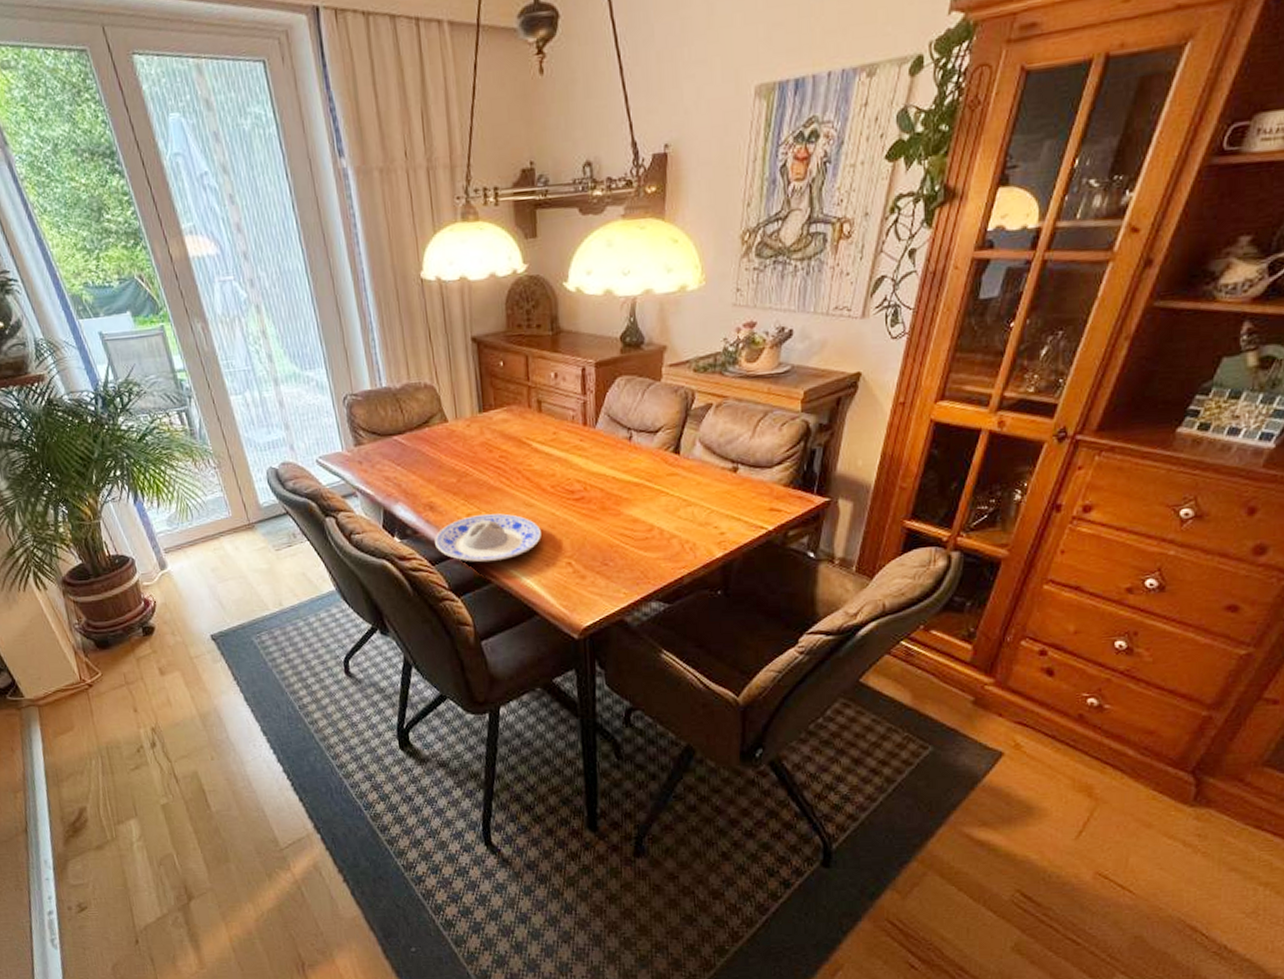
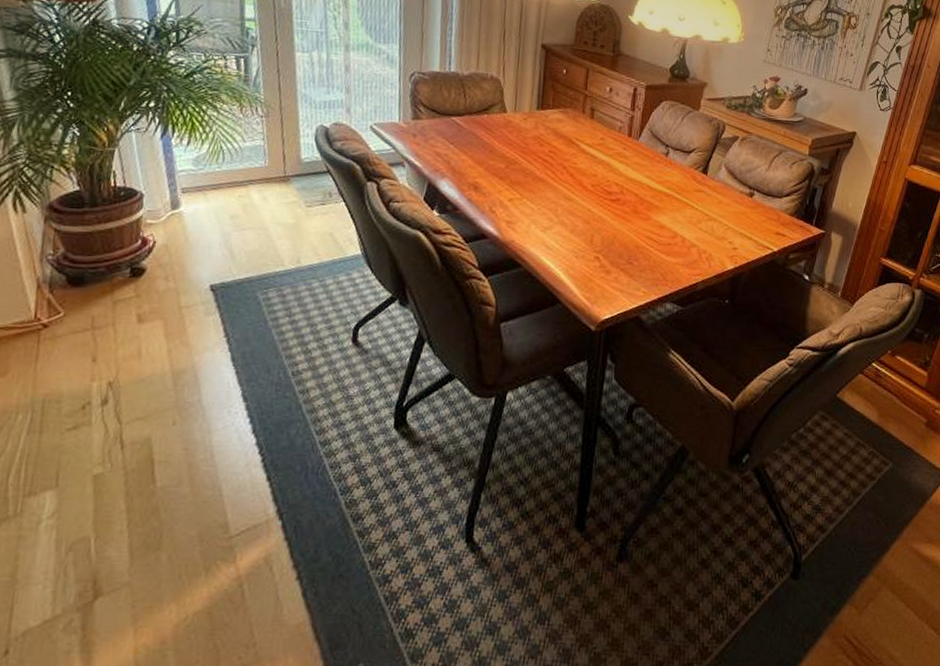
plate: present [435,513,541,563] -> none [473,201,576,247]

